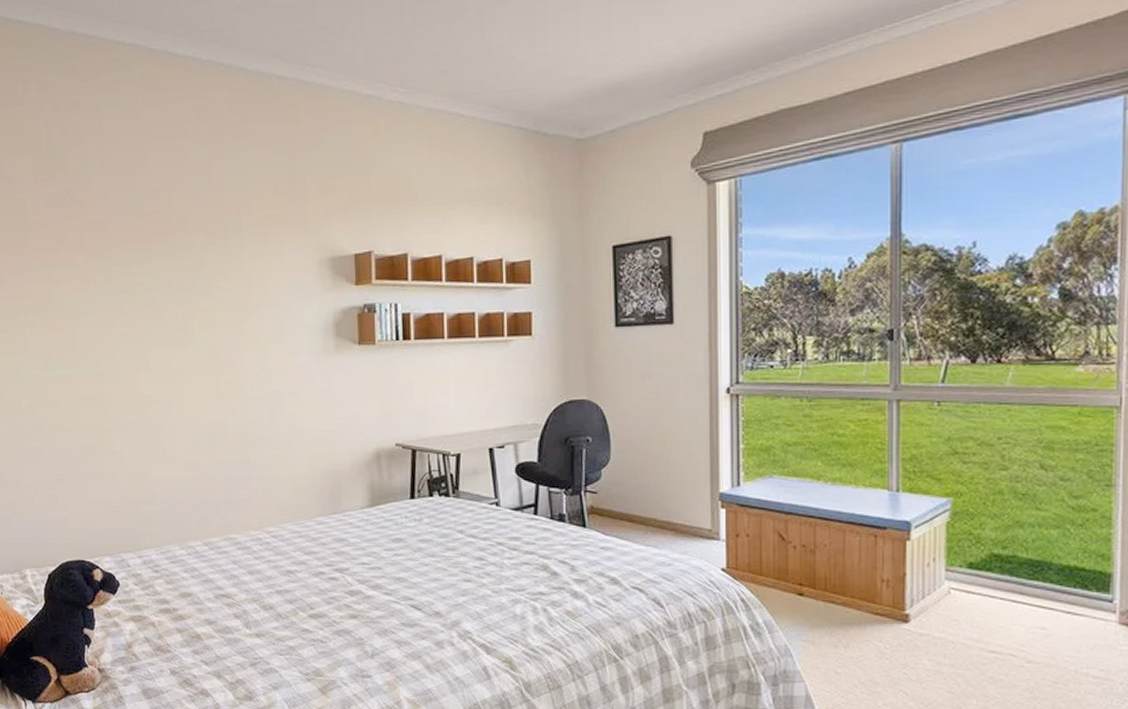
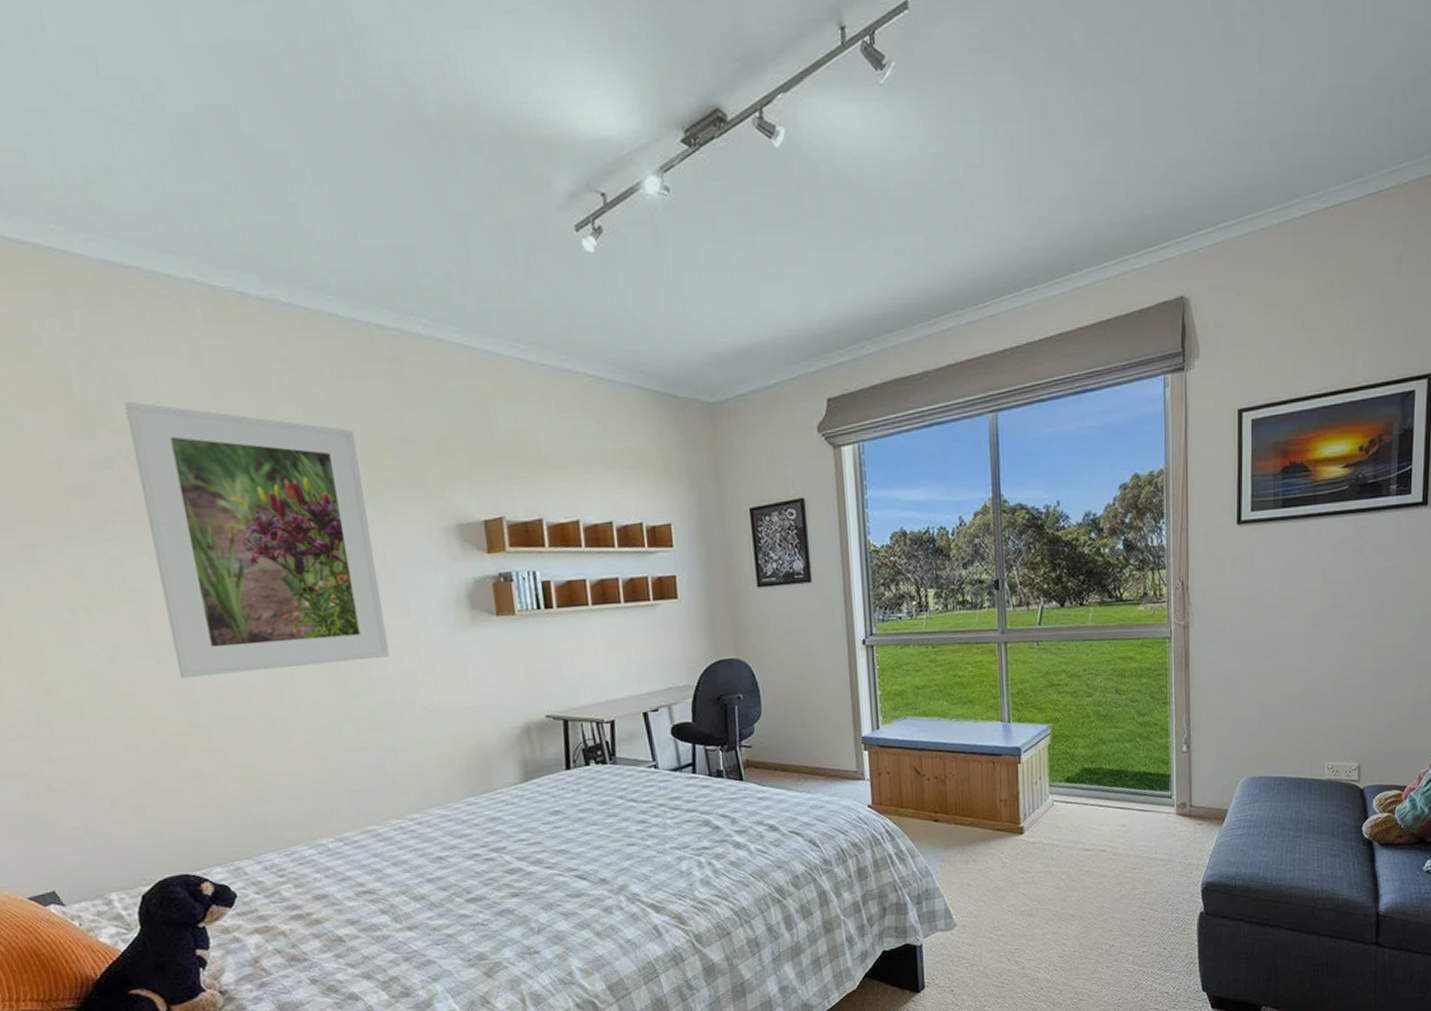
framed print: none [76,149,263,388] -> present [125,401,390,679]

